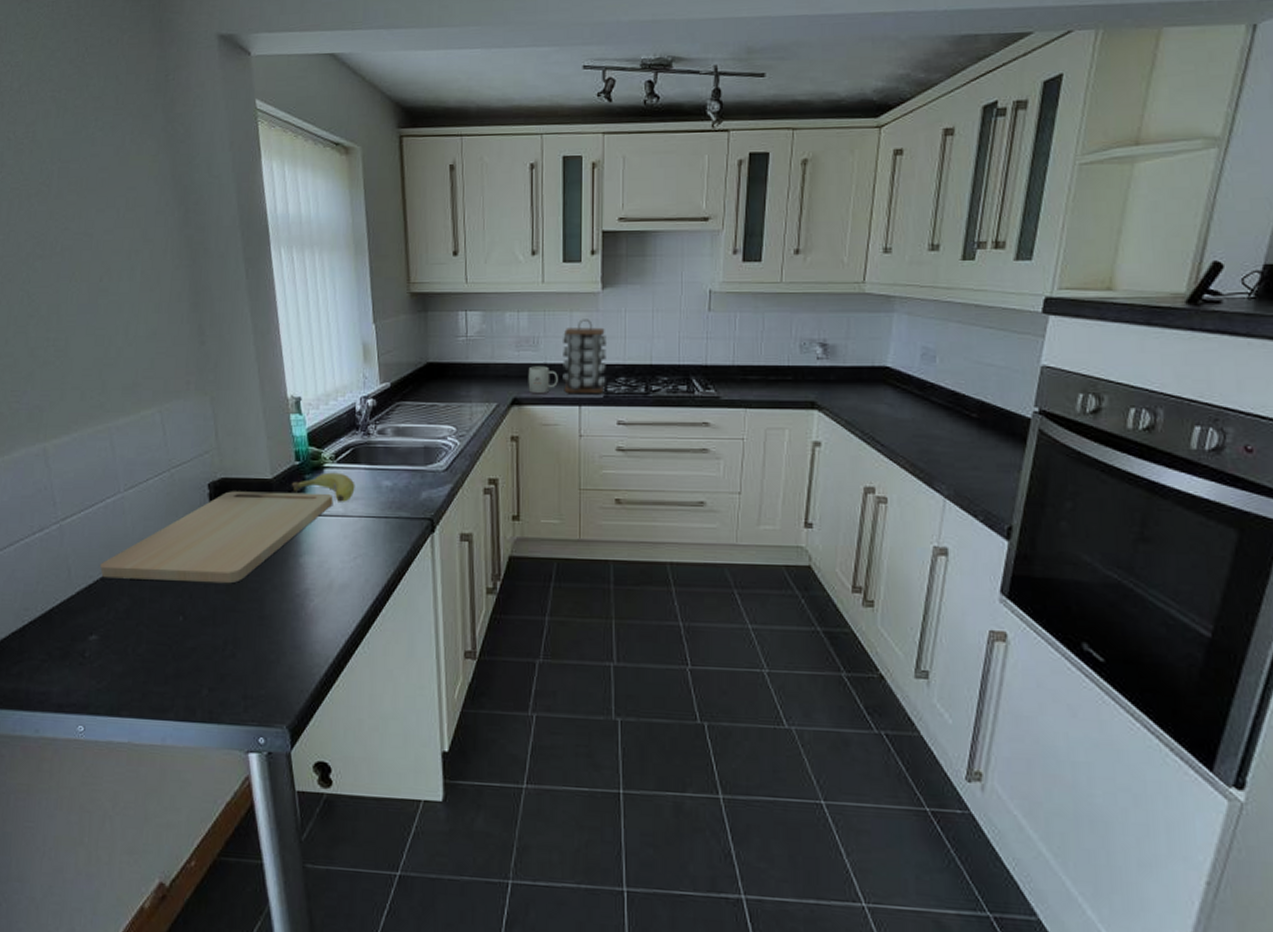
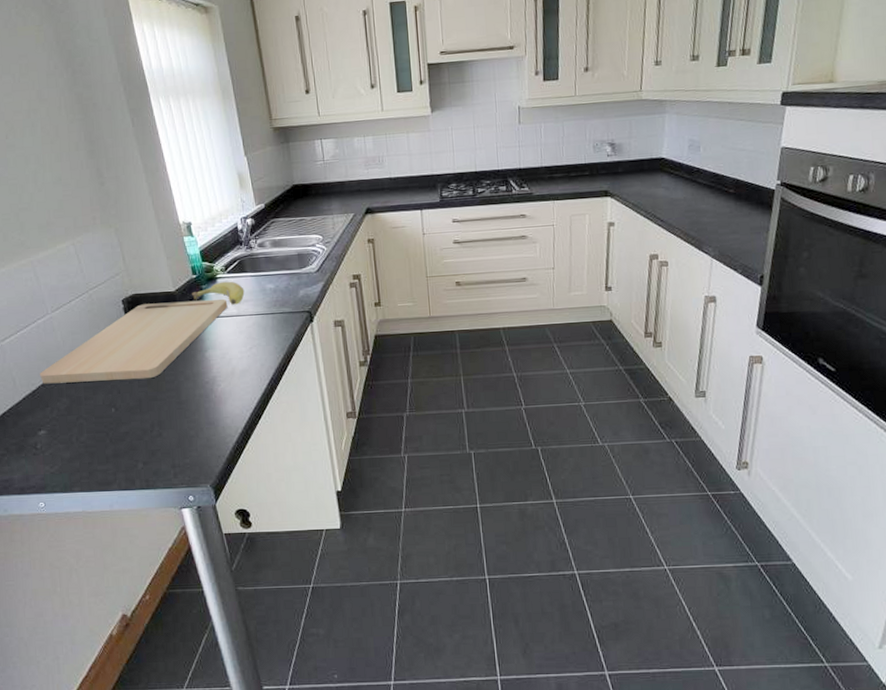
mug: present [528,366,558,394] -> none [377,180,402,204]
spice rack: present [562,319,606,394] -> none [402,138,441,201]

